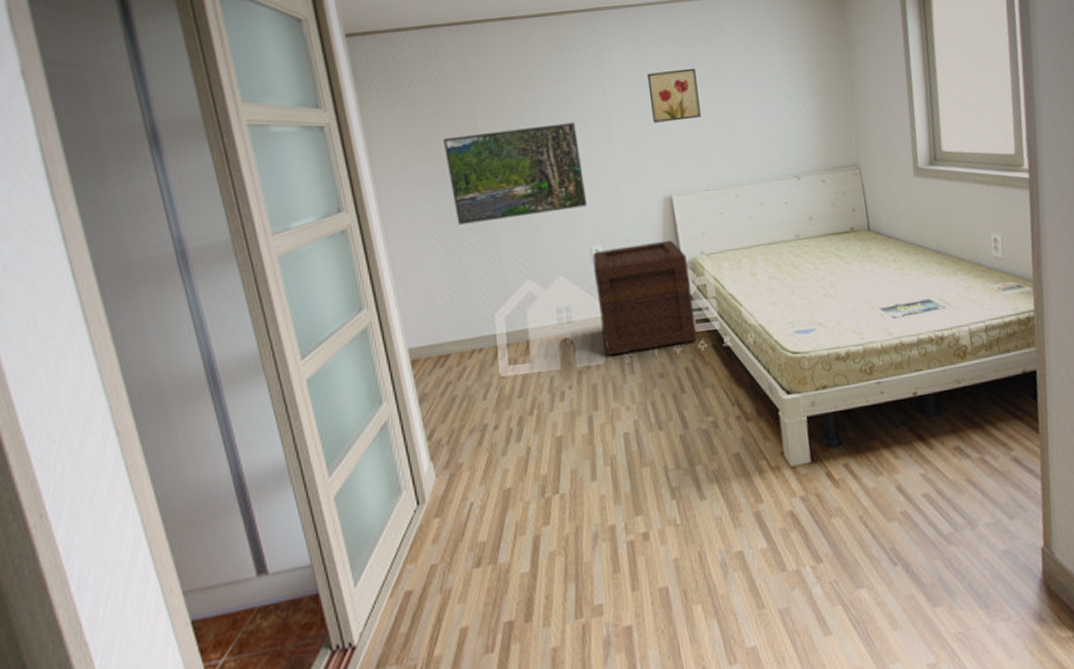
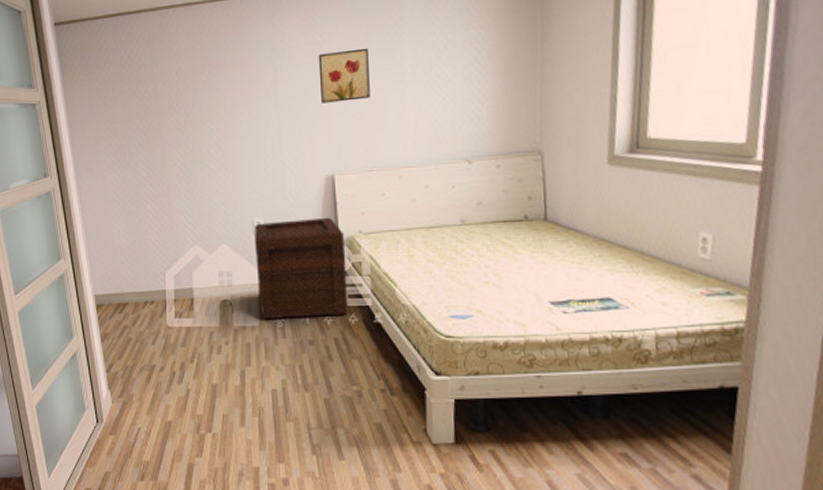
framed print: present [442,122,588,225] -> none [129,102,253,193]

